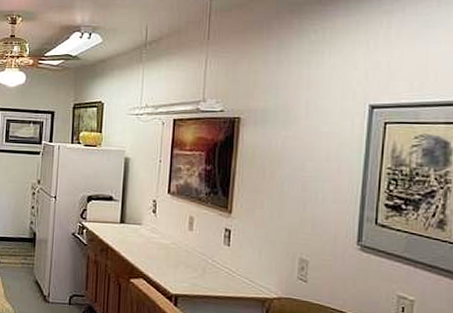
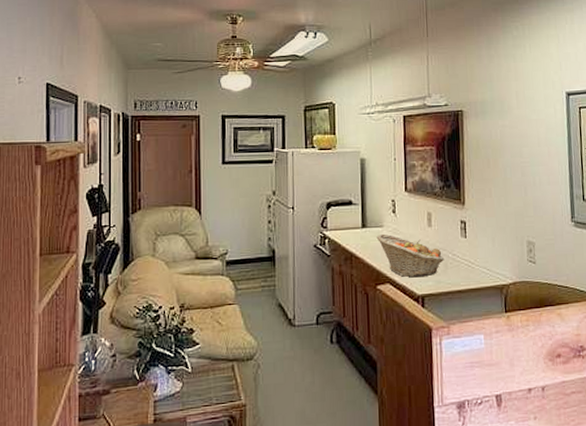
fruit basket: none [134,231,203,278] -> present [376,233,445,278]

